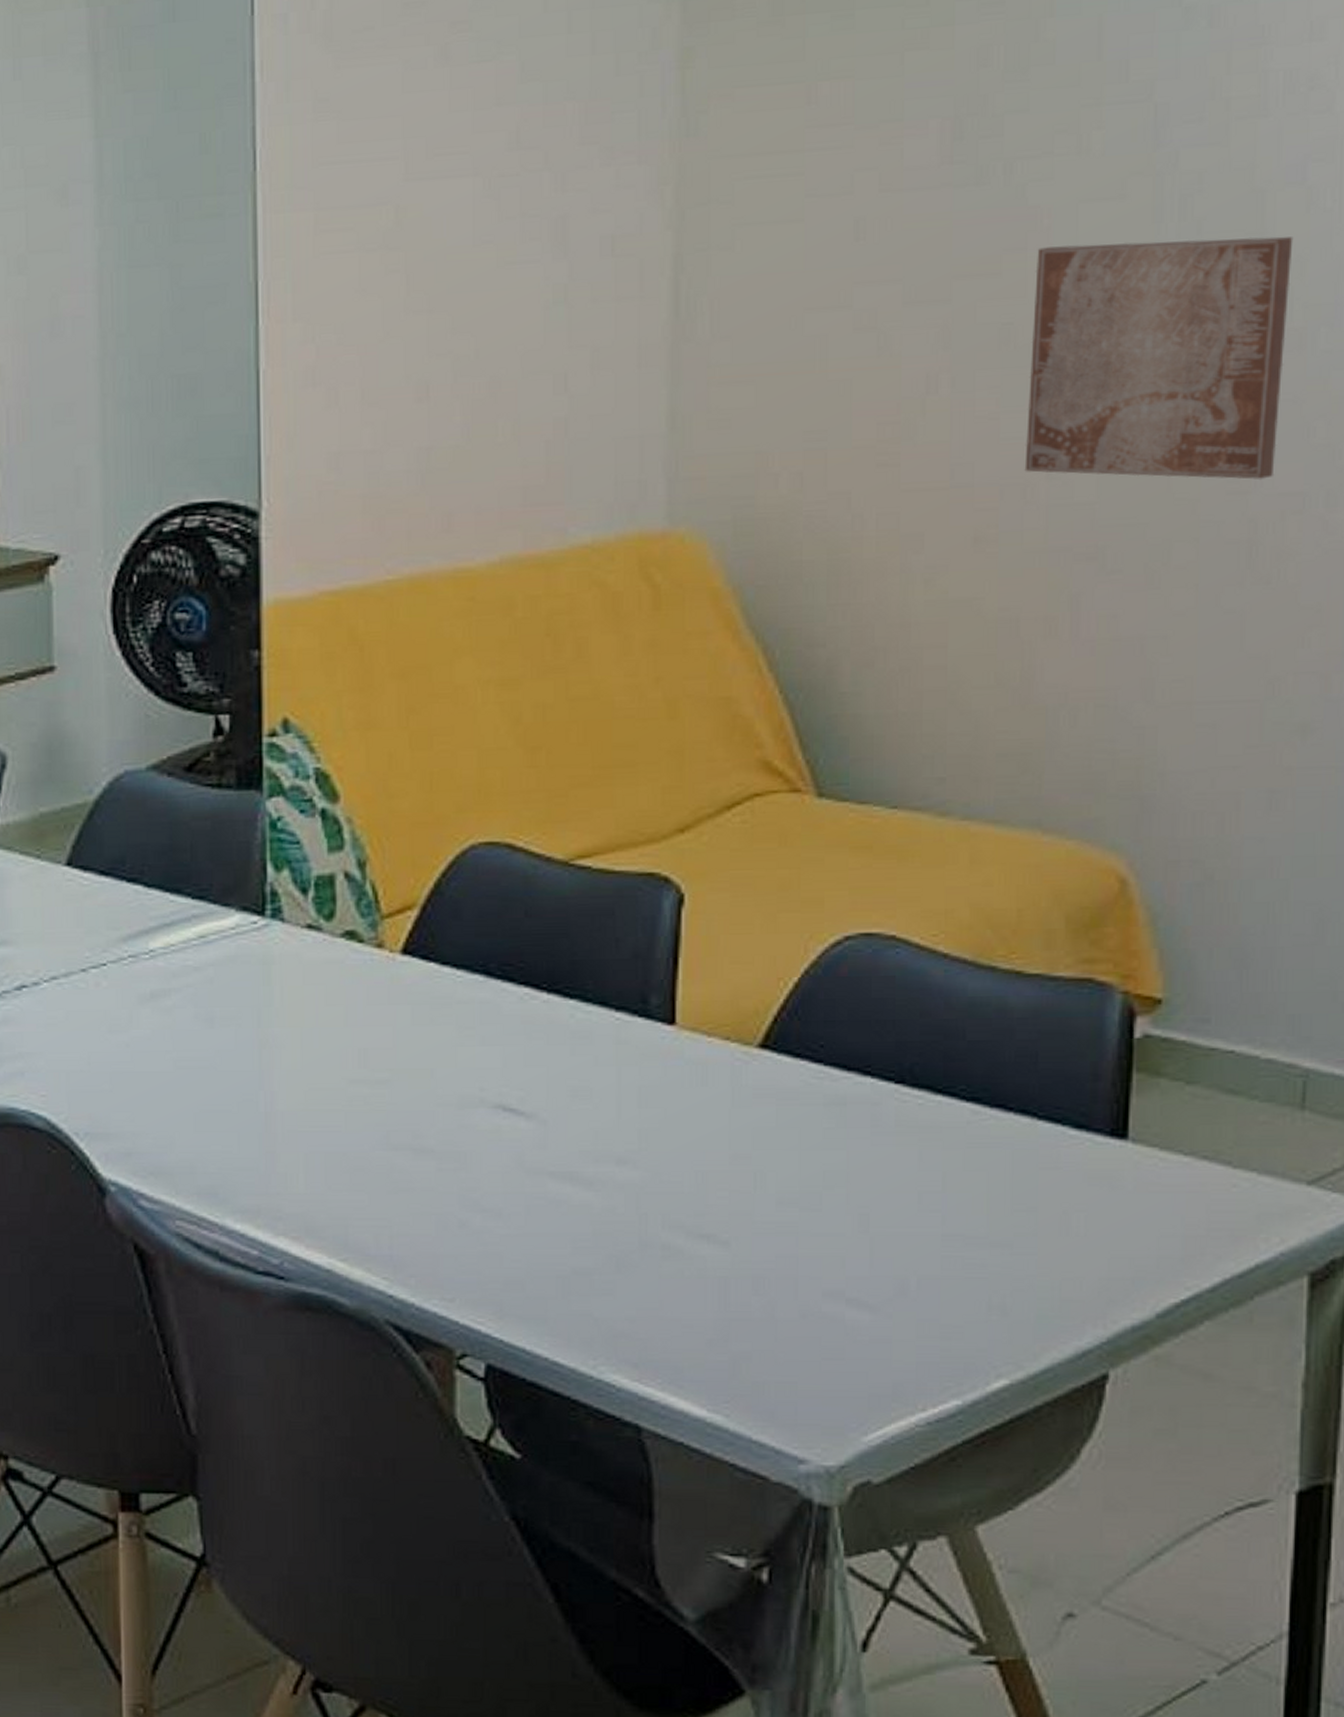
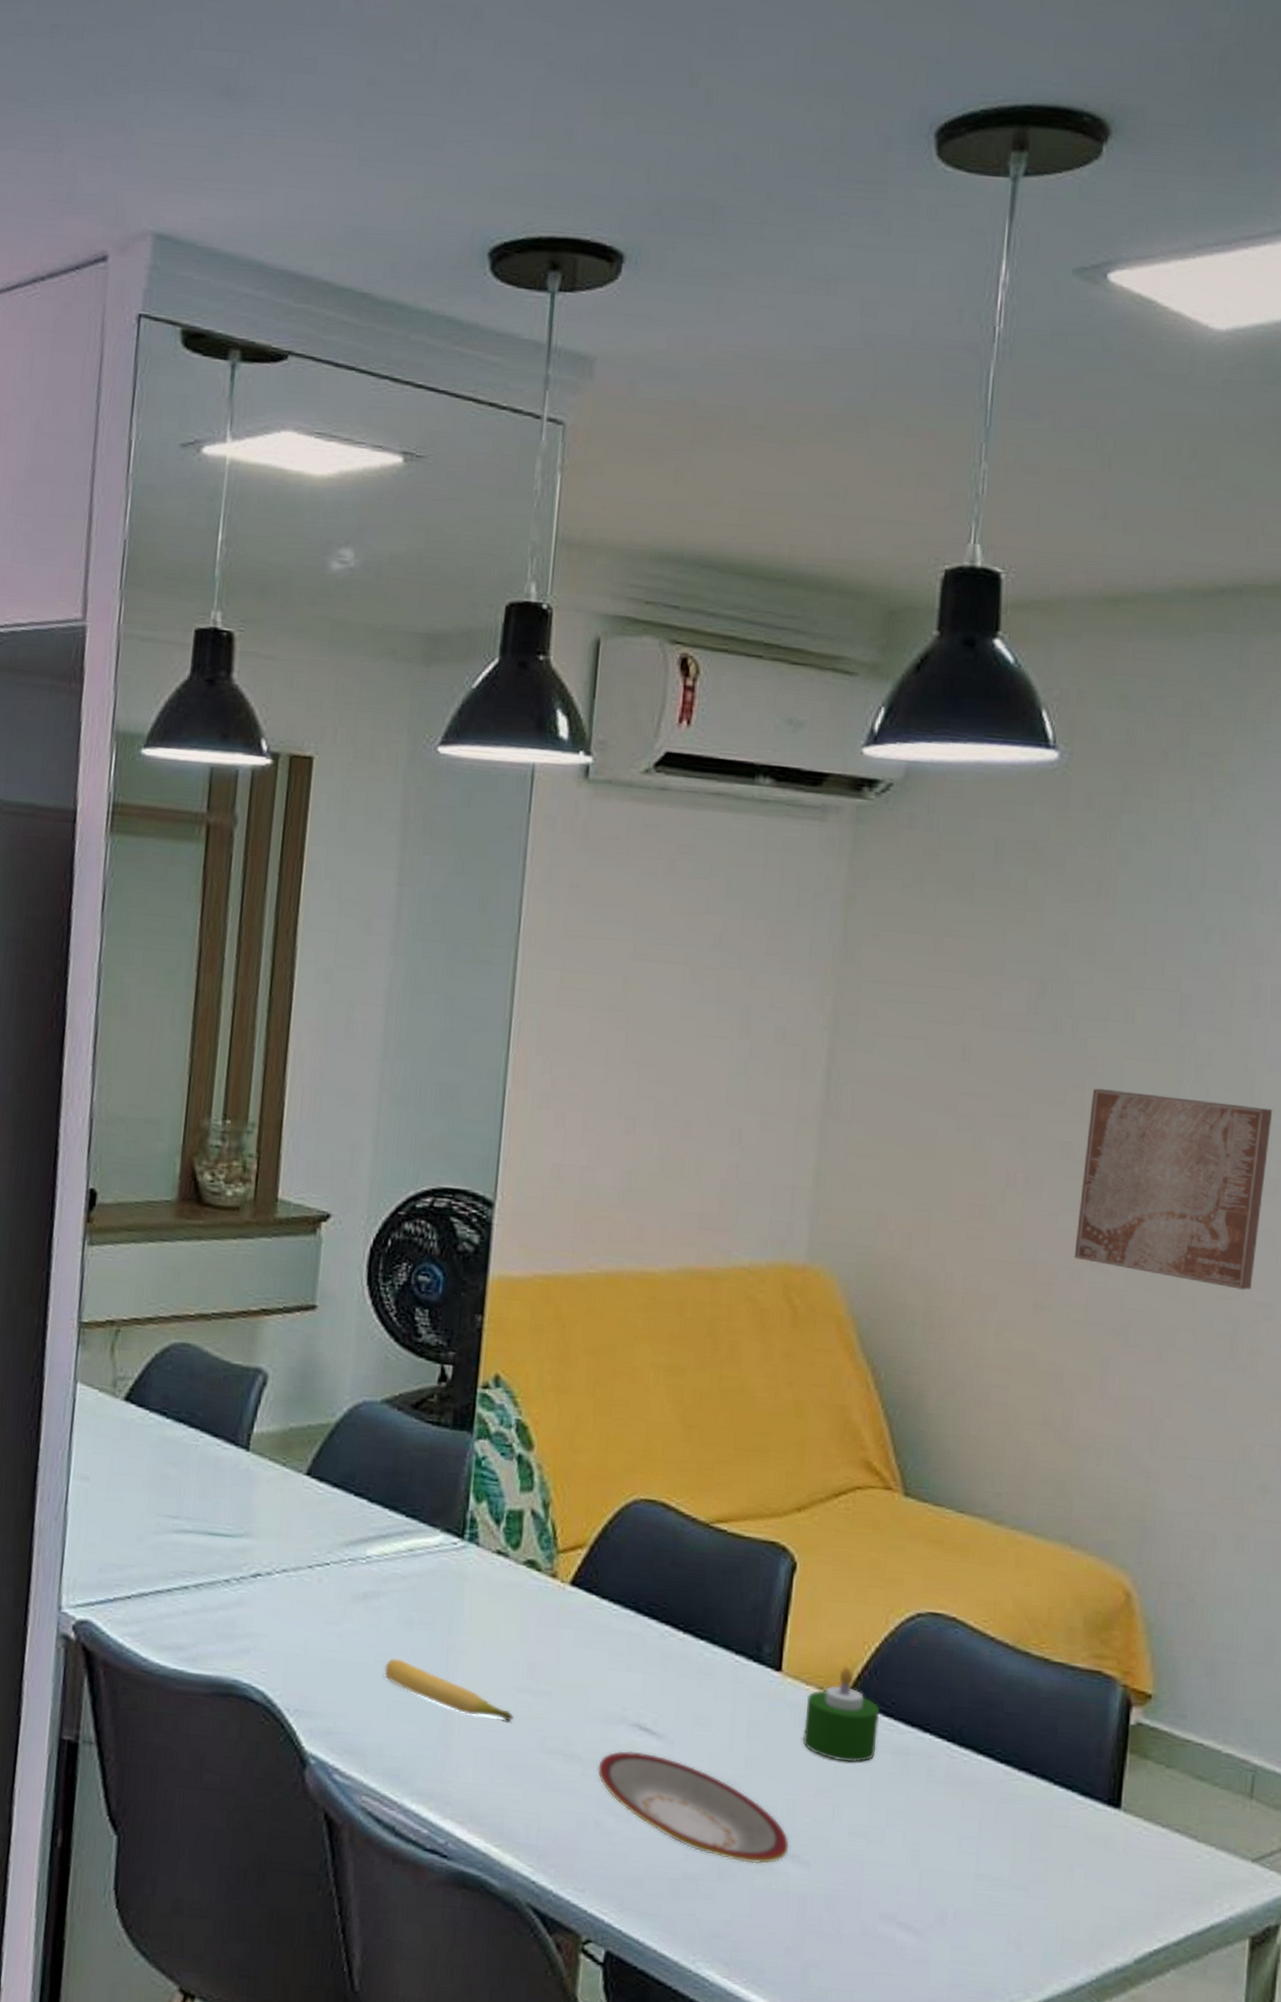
banana: none [186,1062,347,1119] -> present [384,1658,514,1722]
plate: none [456,1136,702,1250] -> present [597,1750,790,1864]
candle: none [708,1010,806,1121] -> present [802,1667,880,1763]

